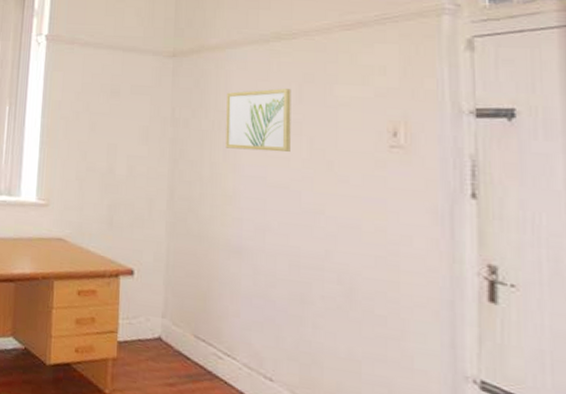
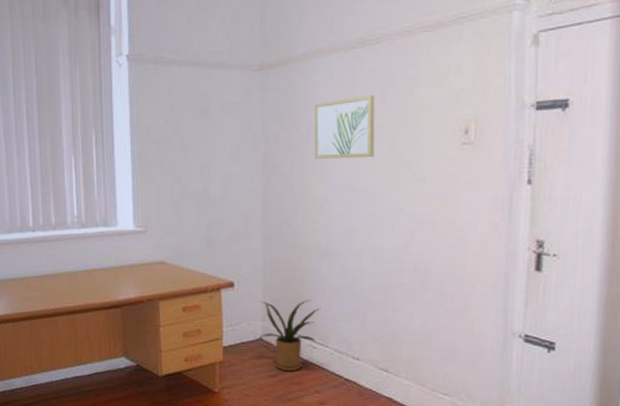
house plant: none [159,295,229,383] -> present [260,300,321,372]

